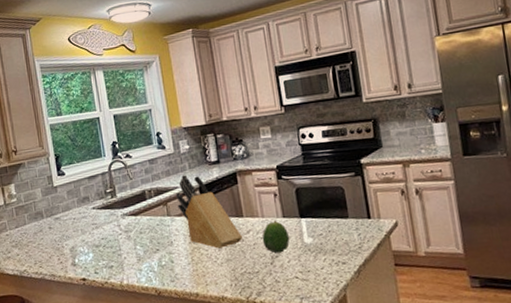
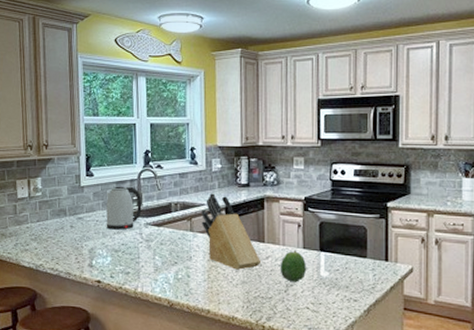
kettle: none [80,180,117,226] -> present [106,186,142,230]

